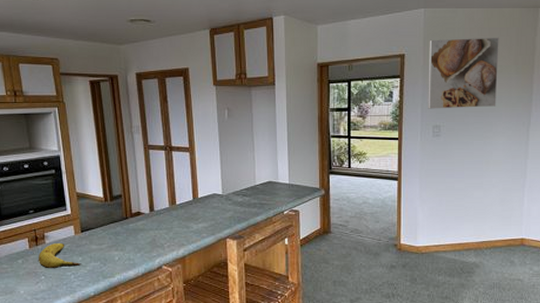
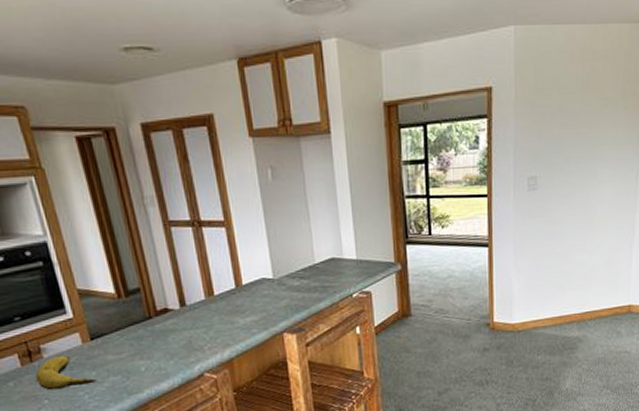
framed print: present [428,37,499,109] -> none [521,61,605,157]

